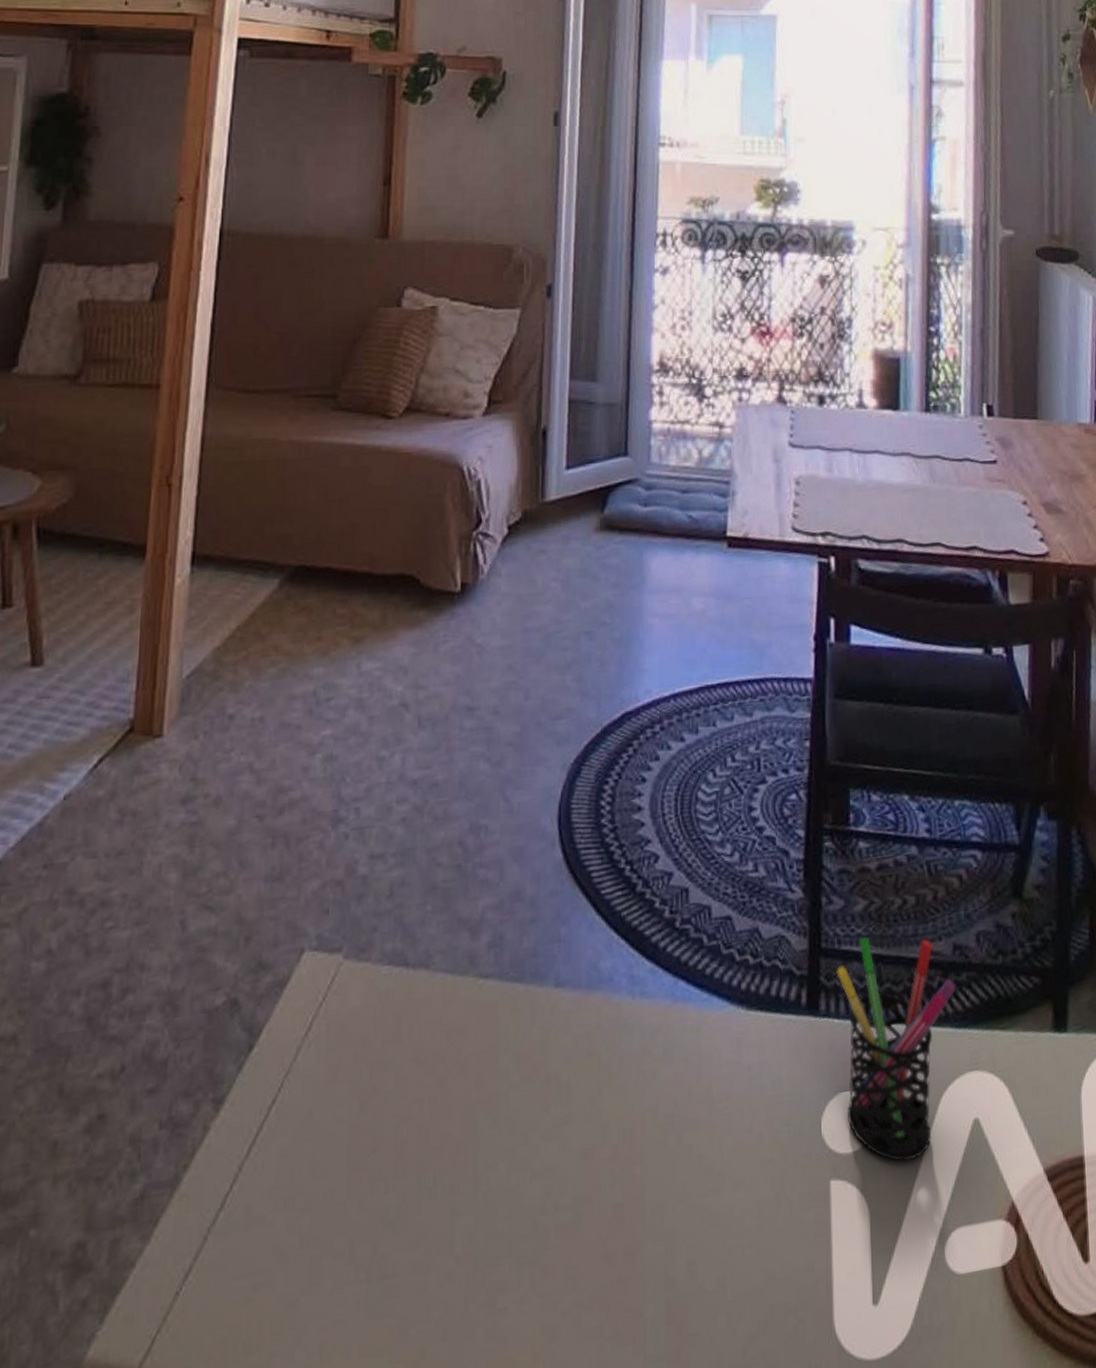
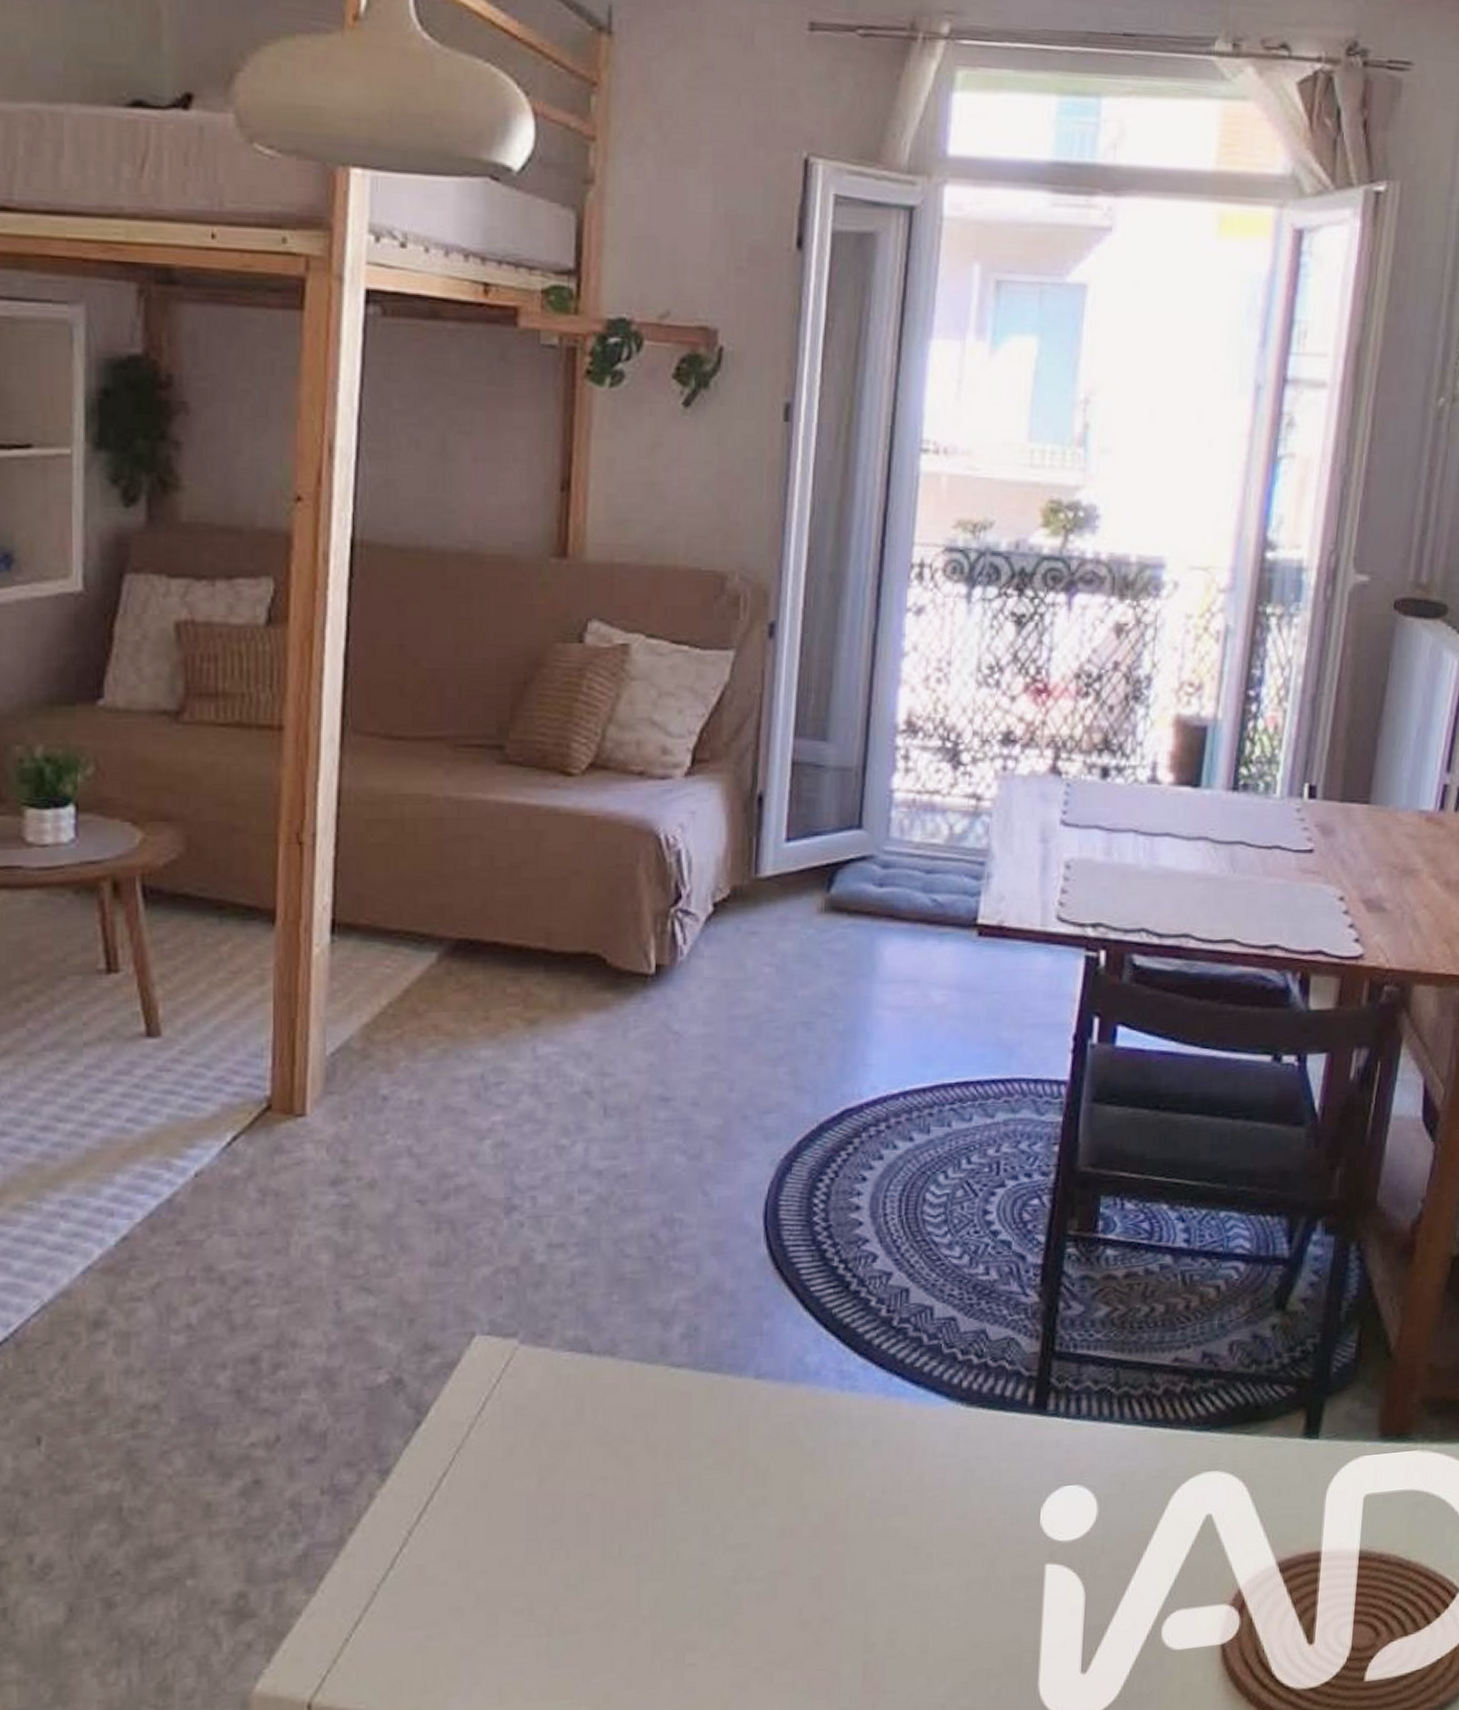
pen holder: present [836,937,956,1162] -> none [1069,1342,1201,1551]

